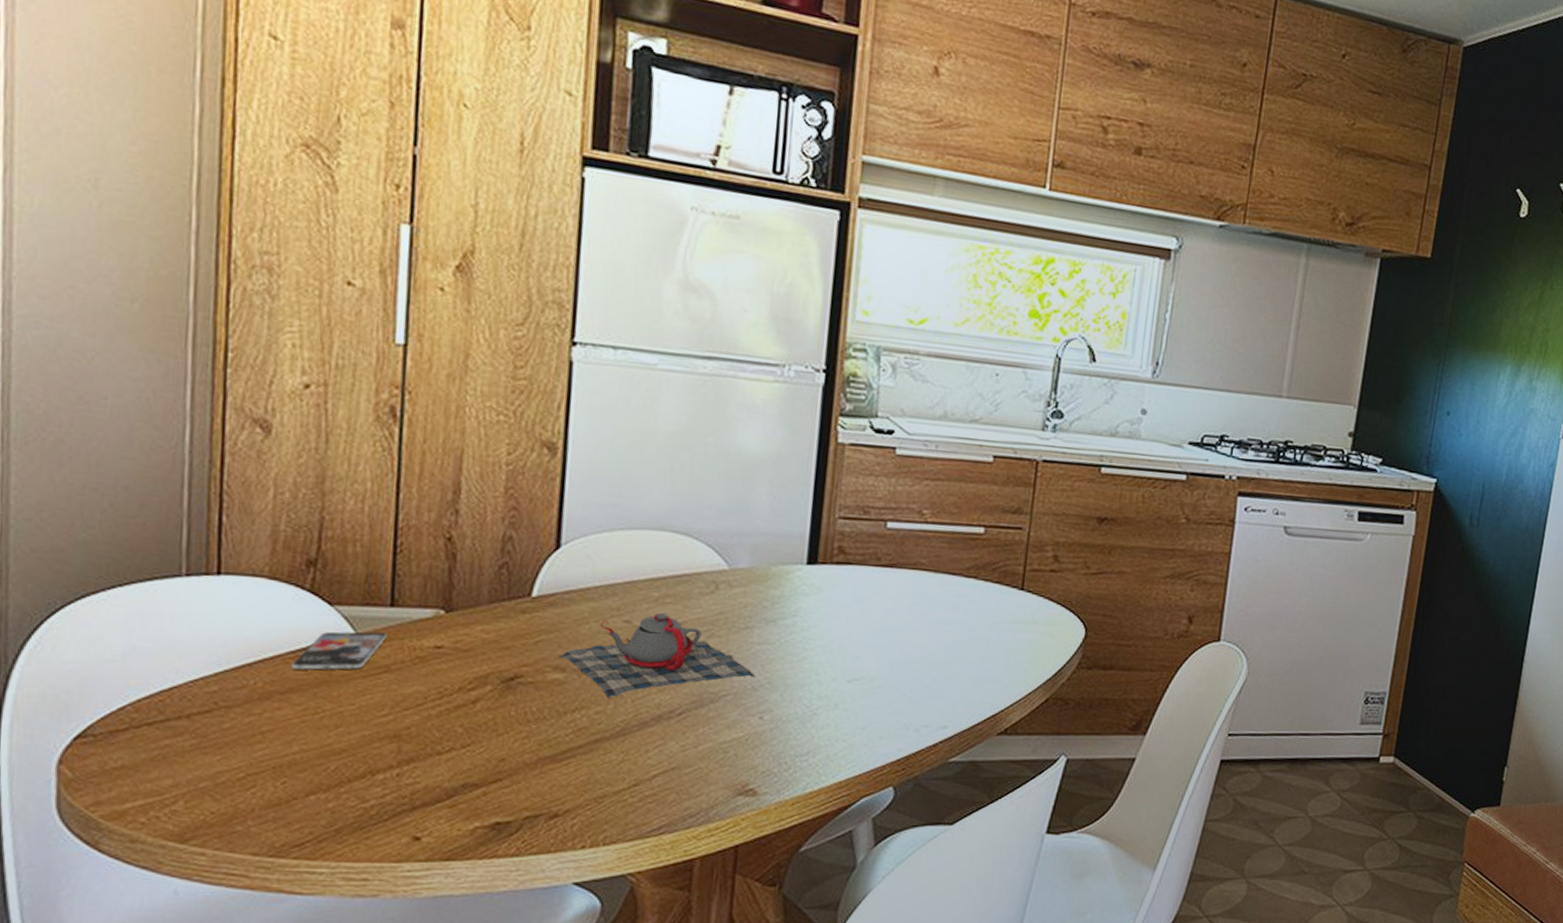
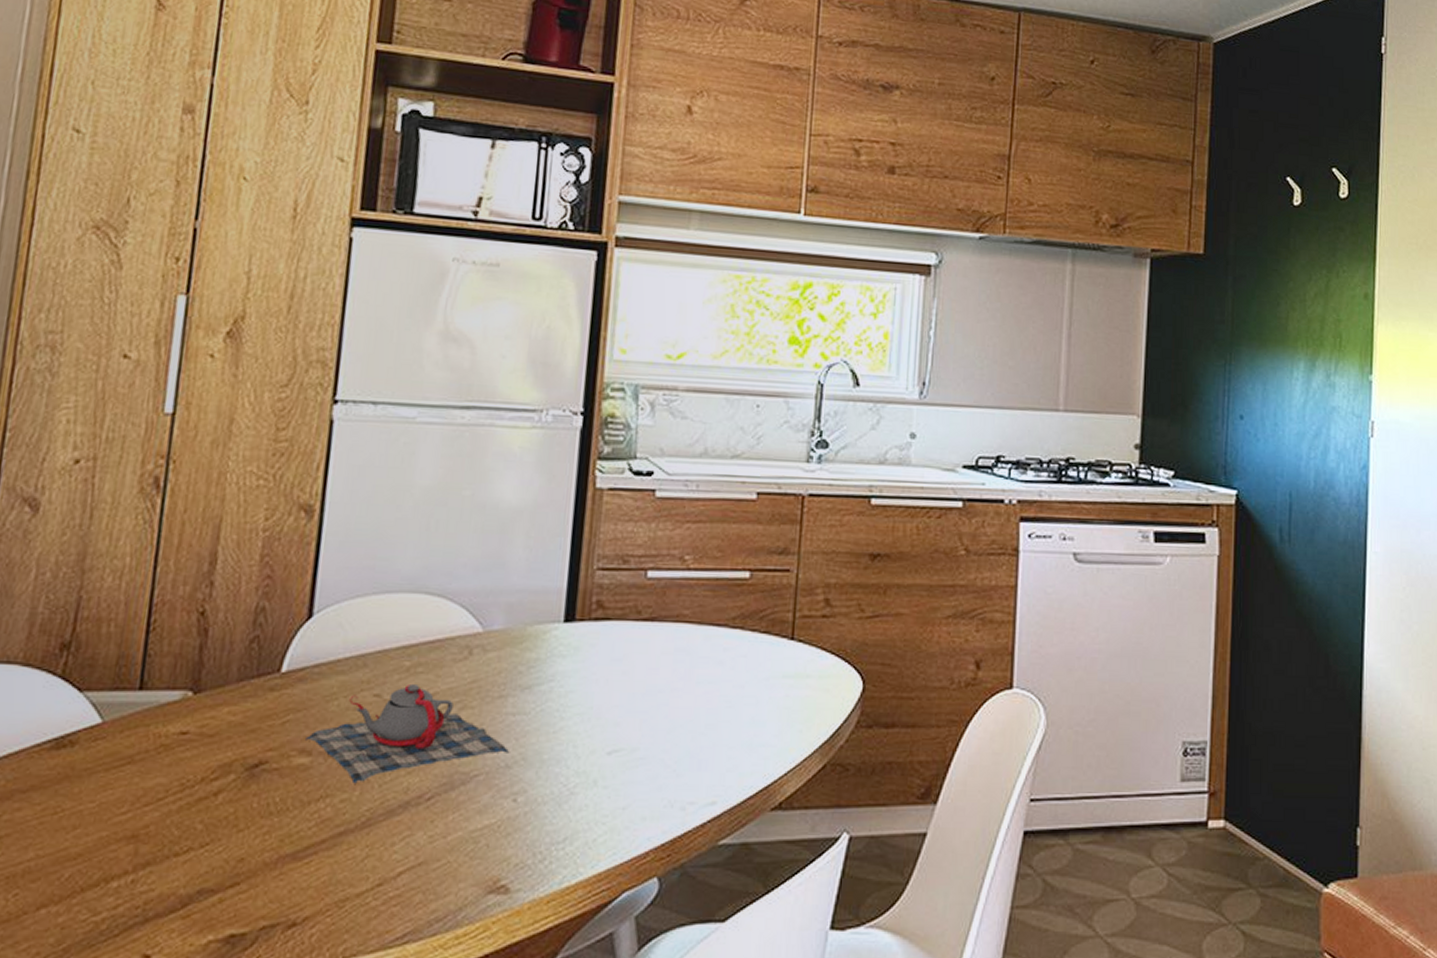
smartphone: present [290,631,387,670] -> none [34,719,133,765]

